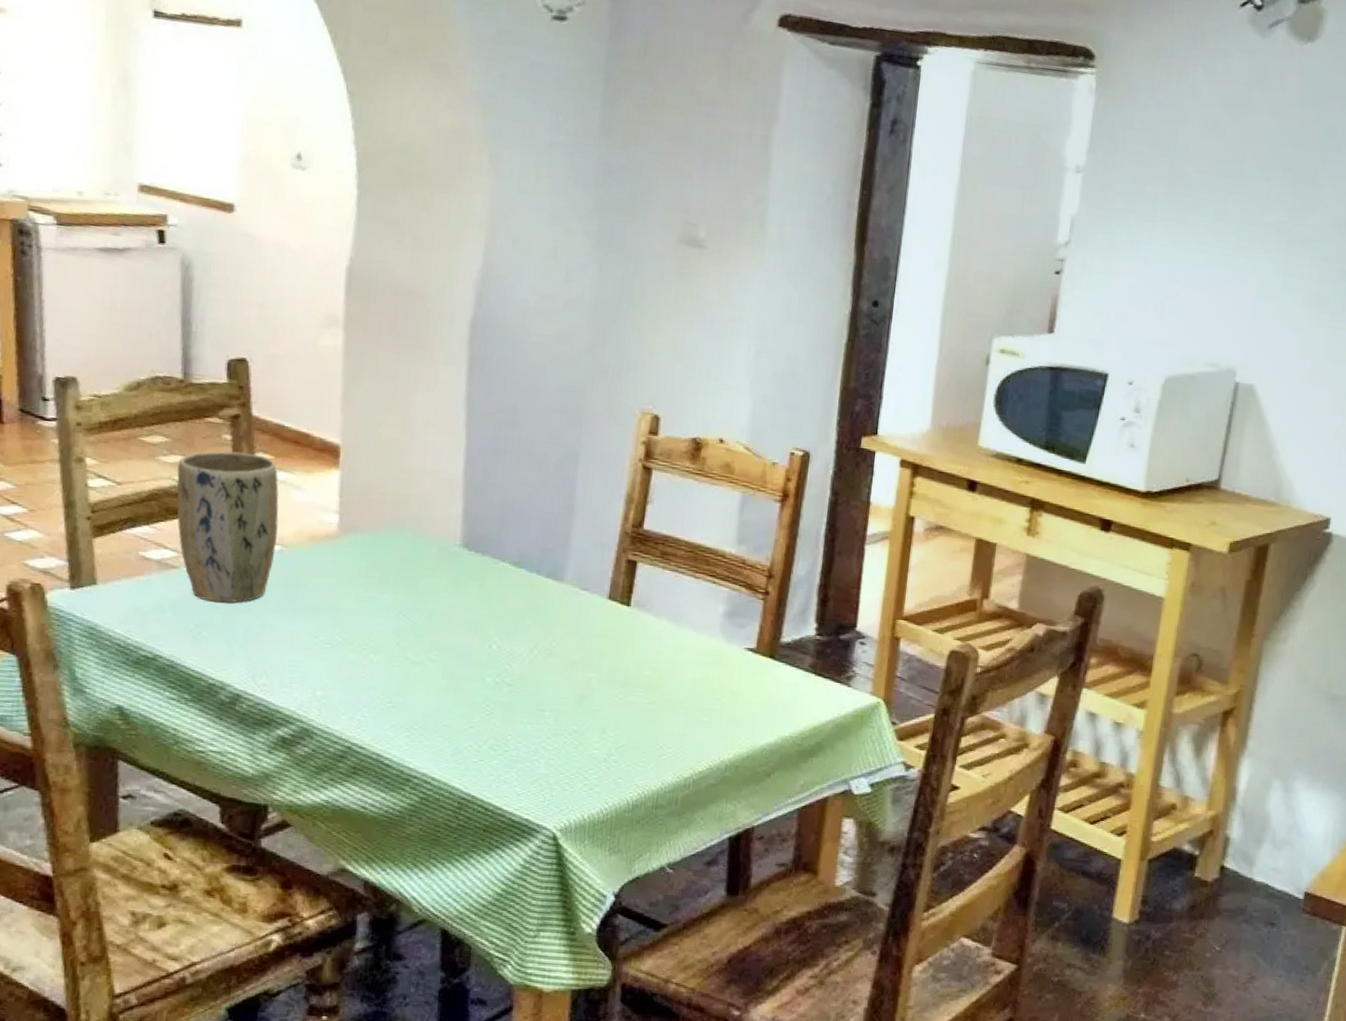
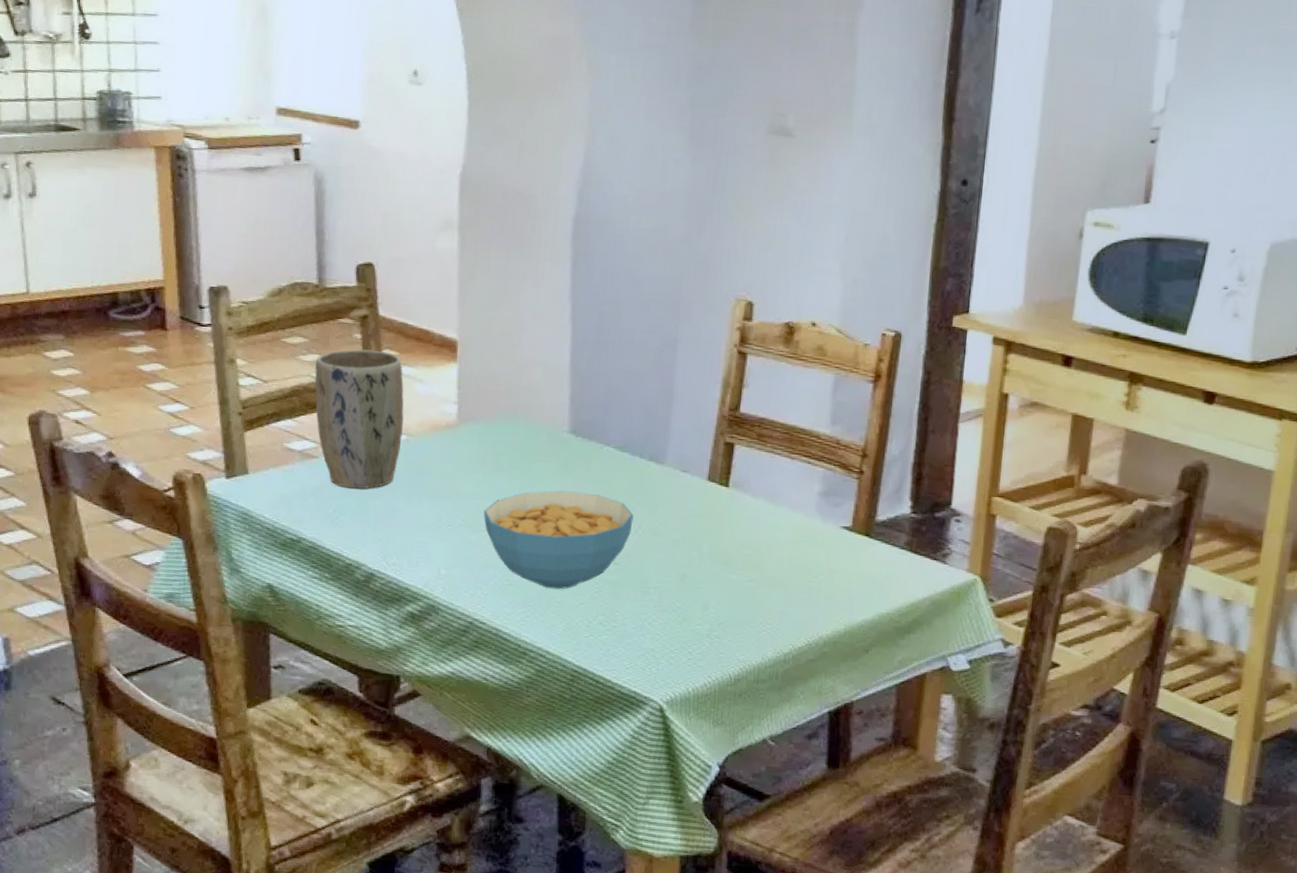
cereal bowl: none [365,607,529,712] -> present [483,490,634,589]

